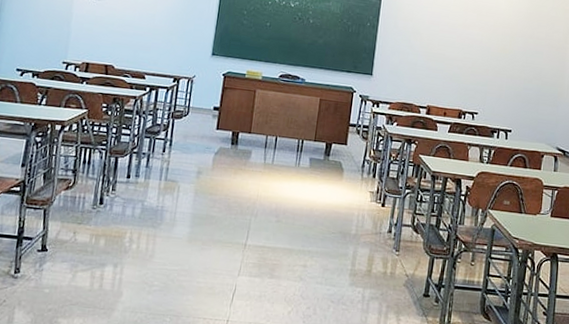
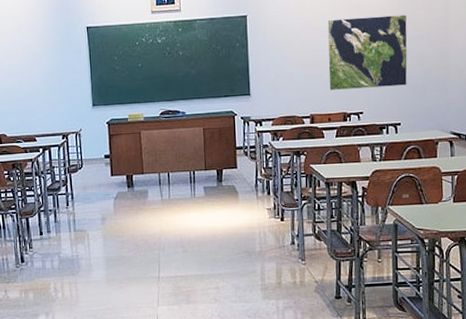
world map: none [449,19,530,95] -> present [327,14,407,90]

